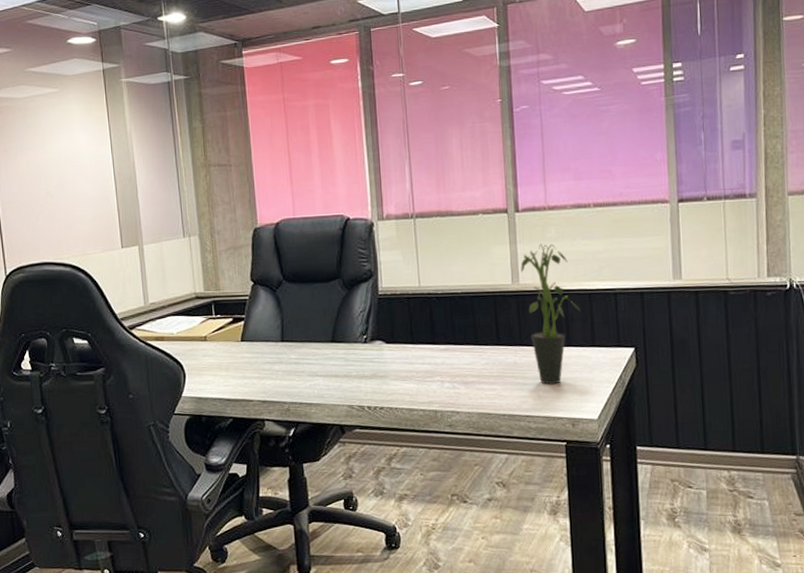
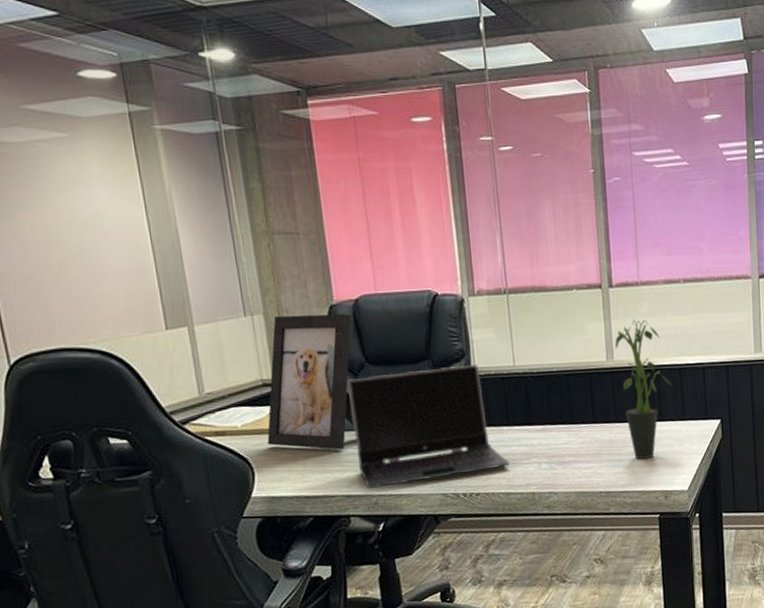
picture frame: none [197,235,272,359] -> present [267,313,355,450]
laptop computer: none [267,283,414,396] -> present [348,364,510,489]

